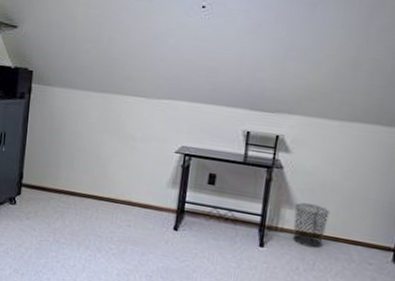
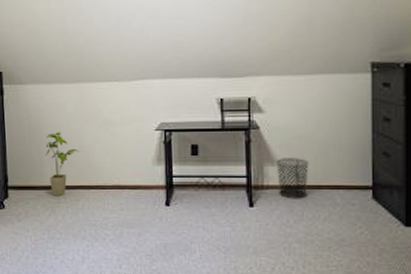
house plant: none [62,138,97,202] -> present [45,132,80,196]

